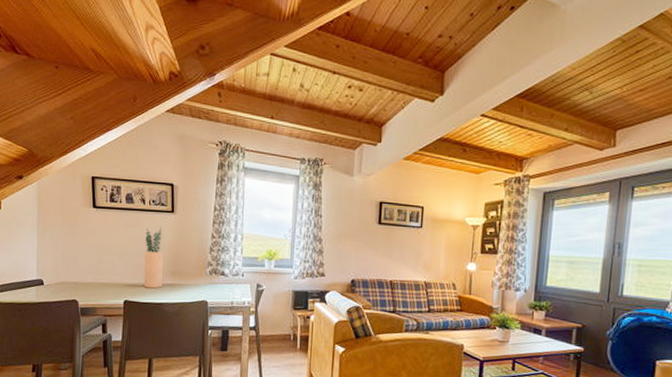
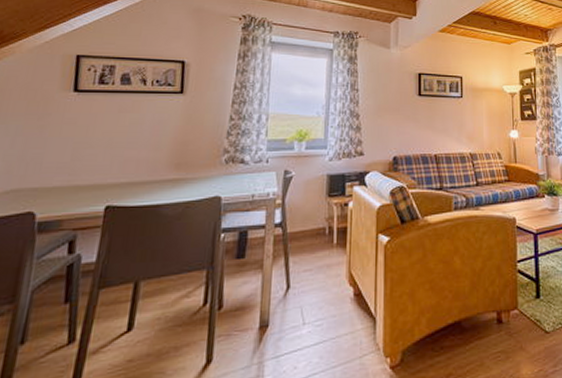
vase: present [143,227,164,290] -> none [135,111,166,189]

